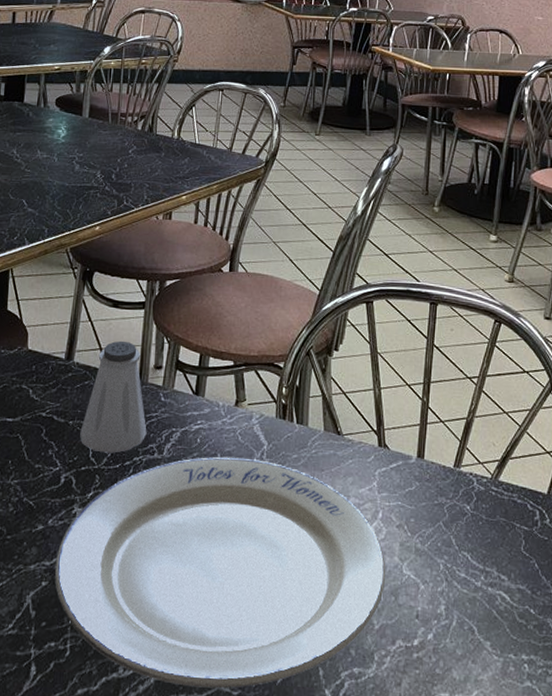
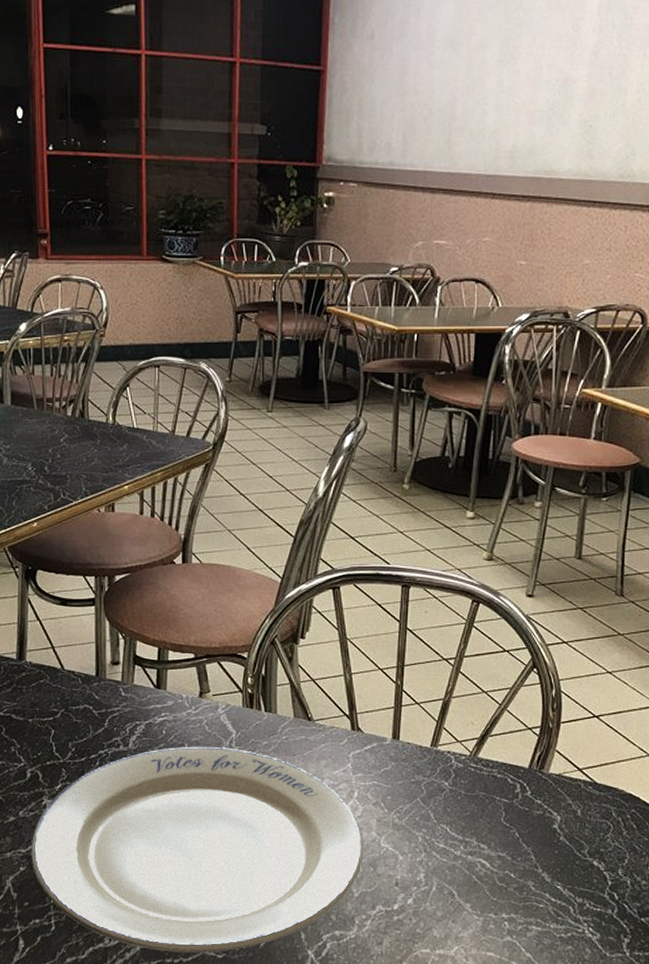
saltshaker: present [80,340,147,453] -> none [41,638,110,748]

